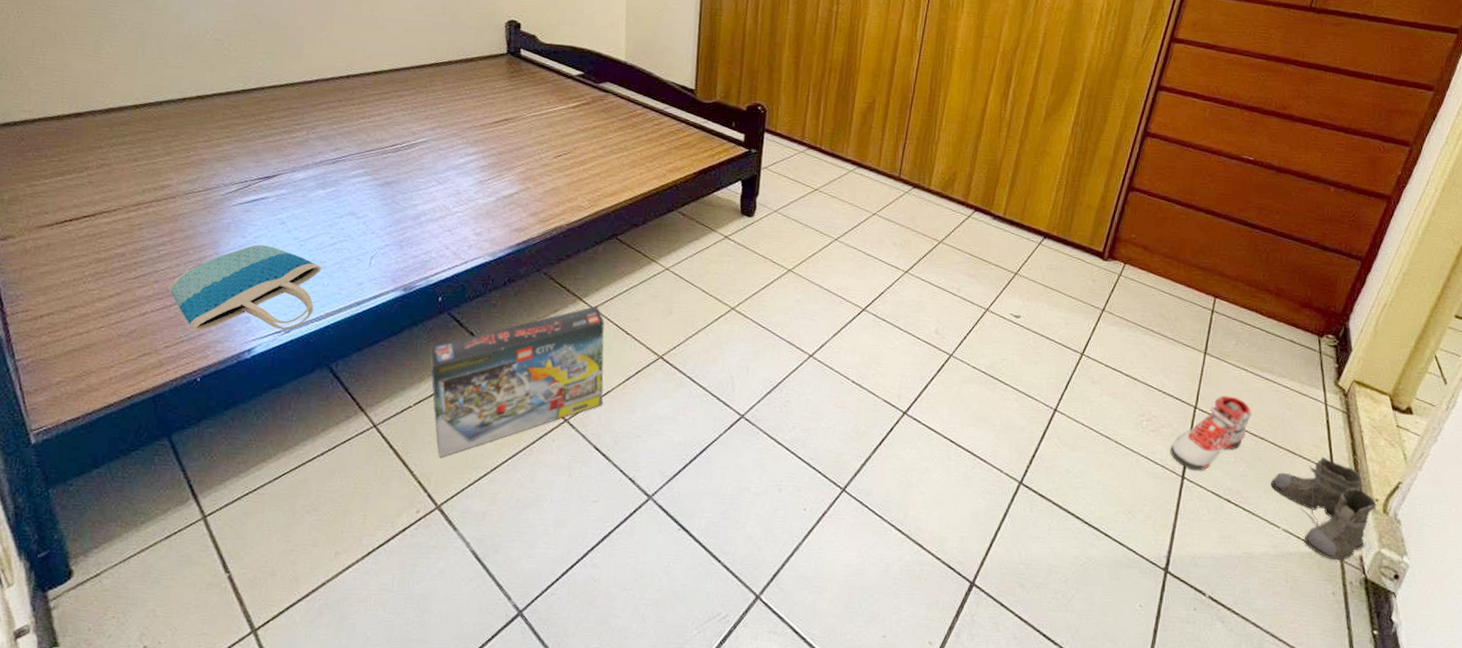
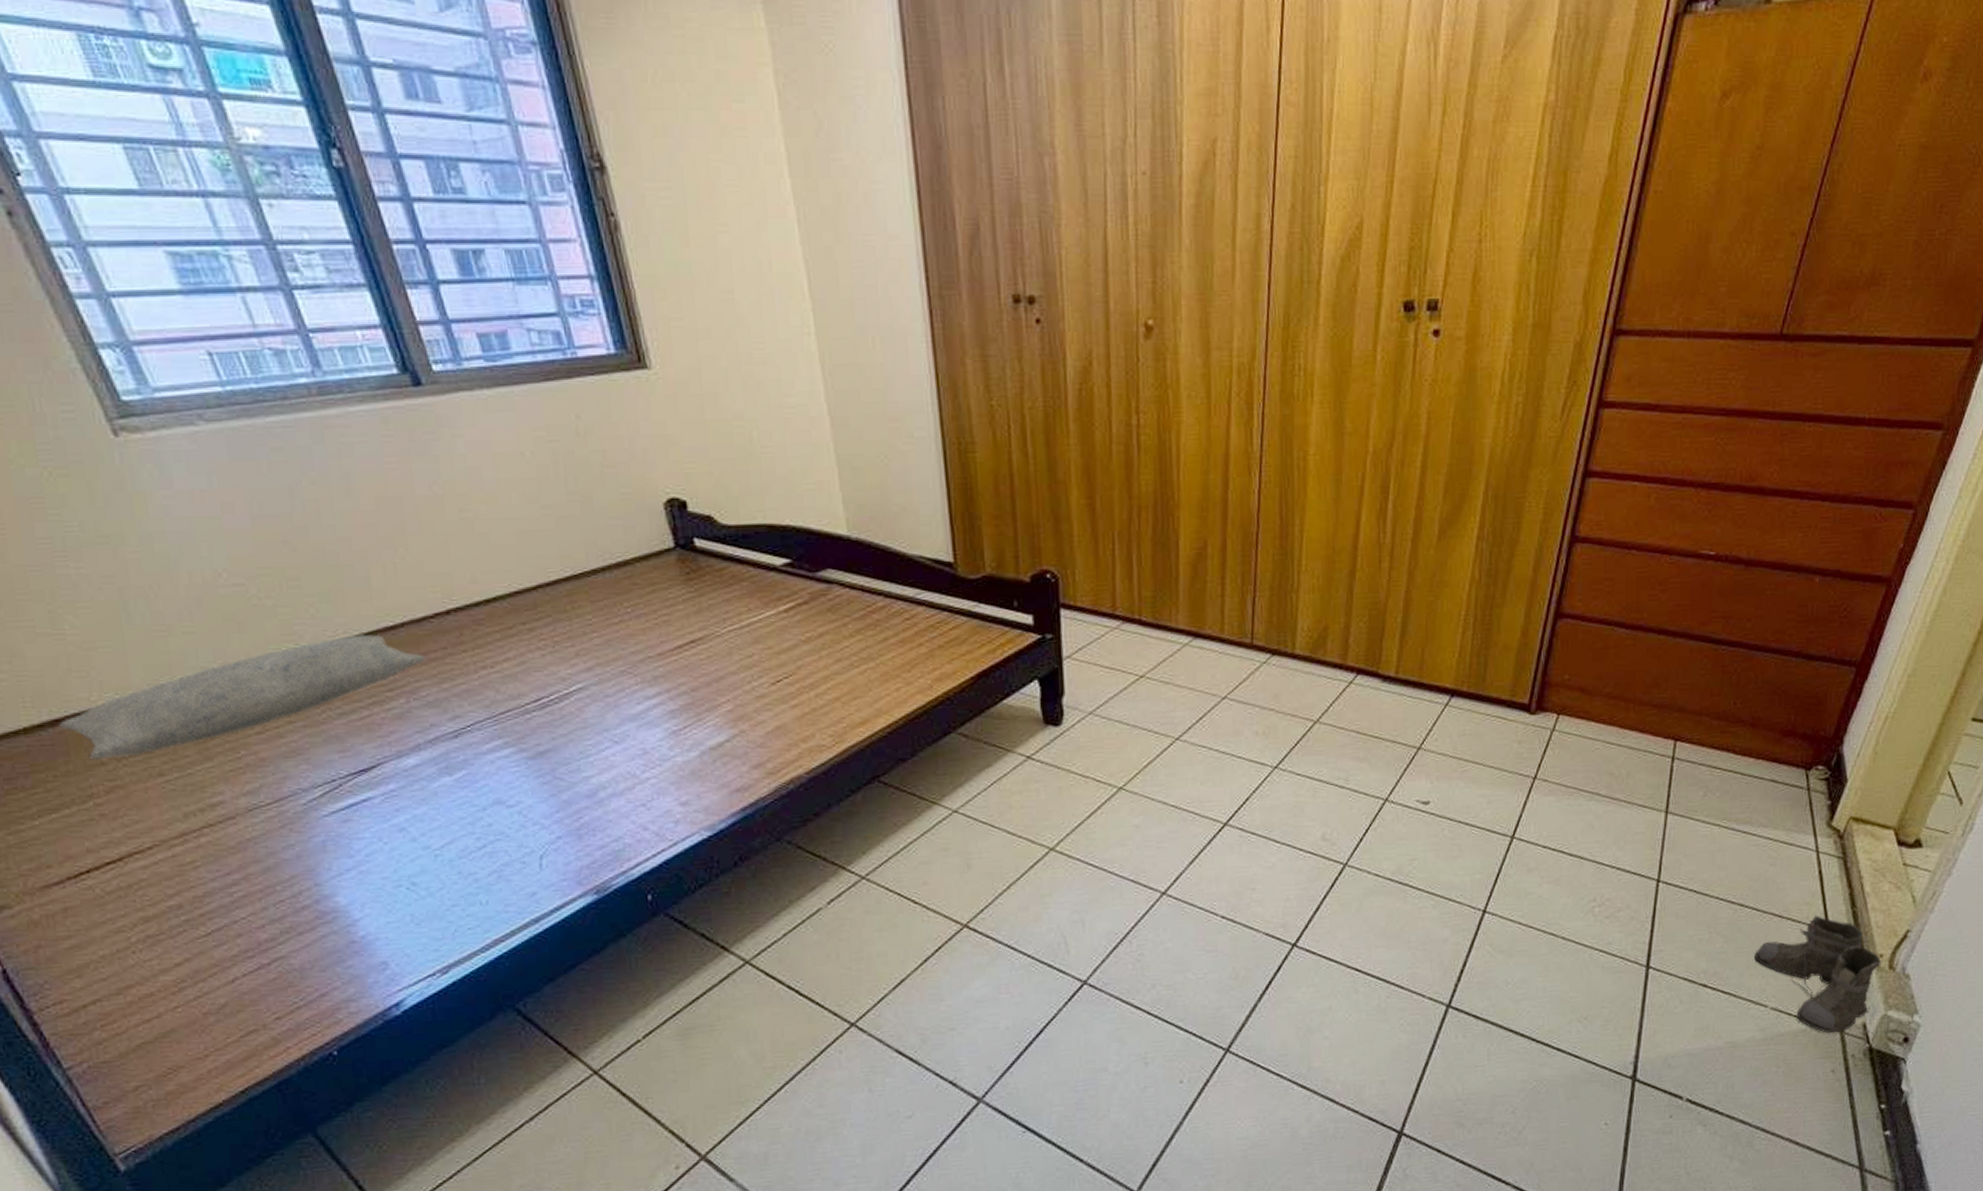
pillow: none [80,83,327,145] -> present [58,634,427,760]
tote bag: present [168,245,322,332] -> none [258,863,476,993]
box: present [430,306,605,458] -> none [649,874,899,1098]
sneaker: present [1170,395,1252,471] -> none [1631,860,1728,957]

